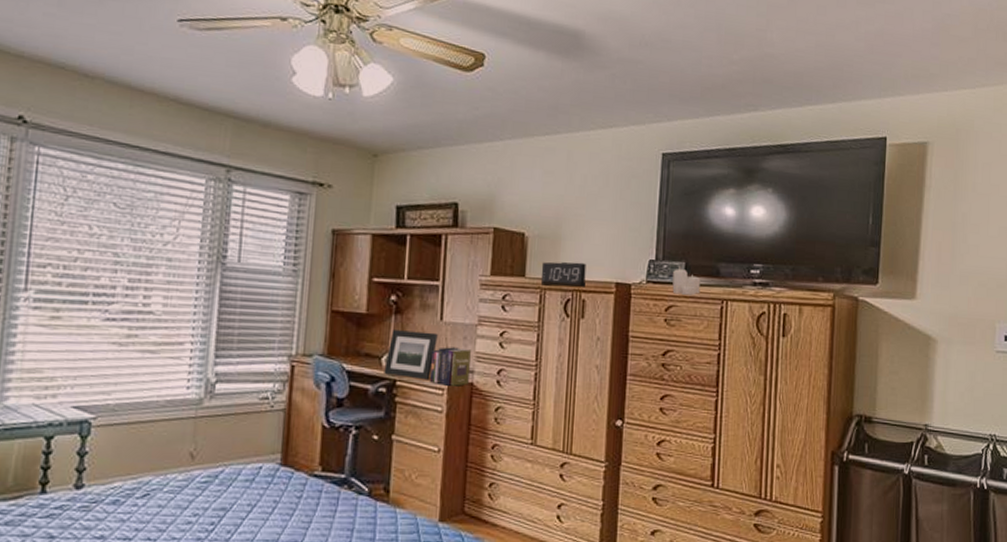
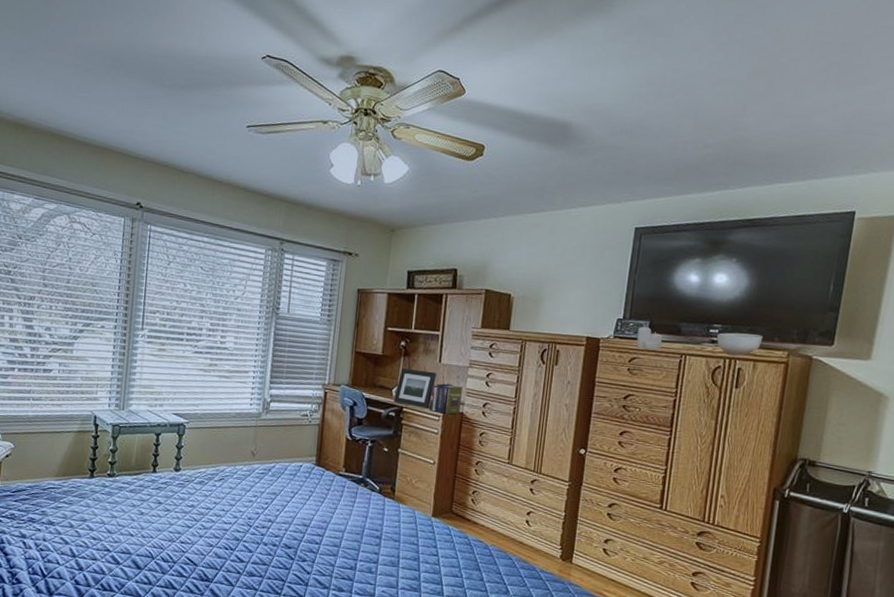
alarm clock: present [540,261,587,288] -> none [522,318,562,340]
bowl: none [758,273,807,300] -> present [716,332,763,356]

